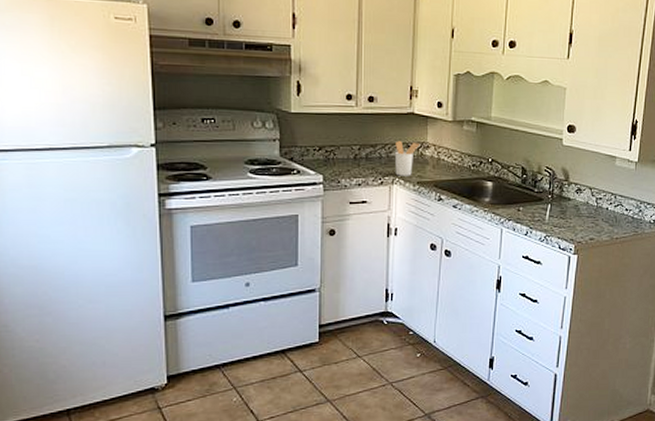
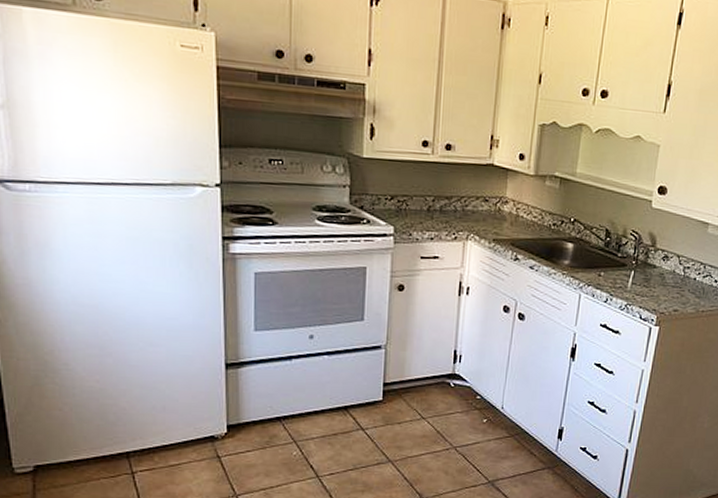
utensil holder: present [395,141,419,176] -> none [470,194,497,233]

